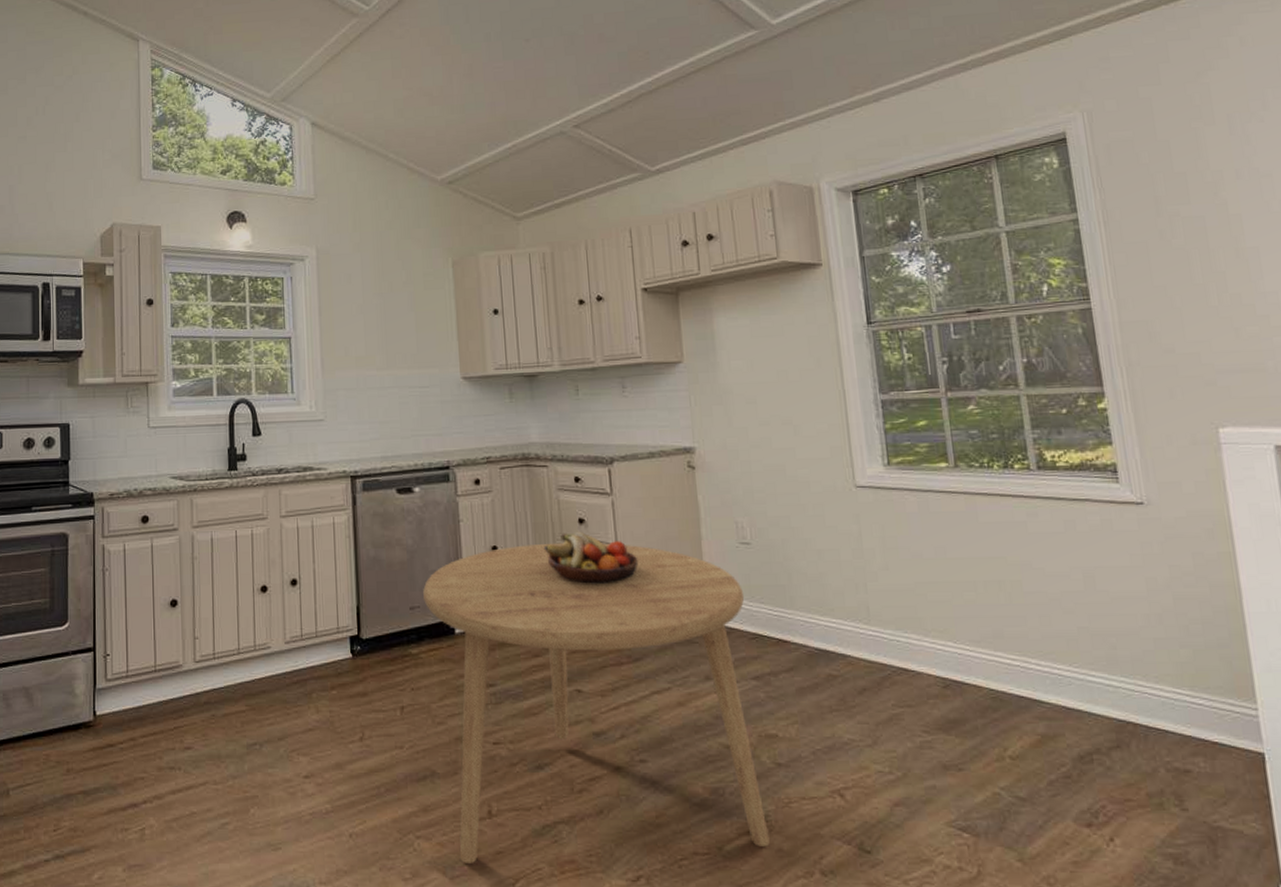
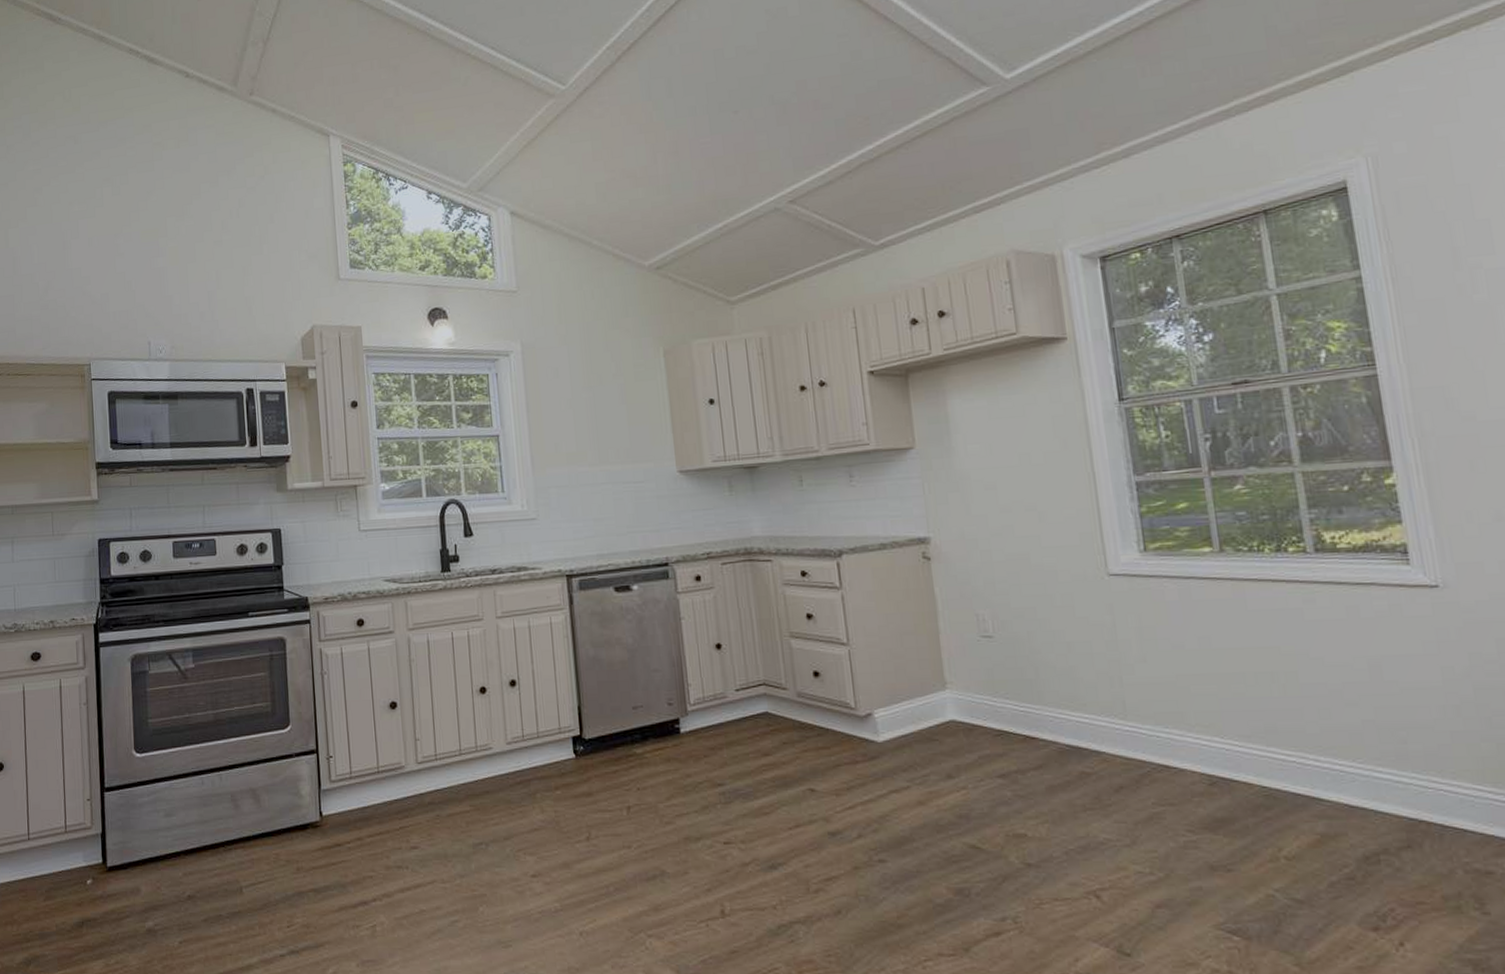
dining table: present [423,542,770,863] -> none [645,638,1020,962]
fruit bowl: present [545,532,638,584] -> none [771,628,872,681]

